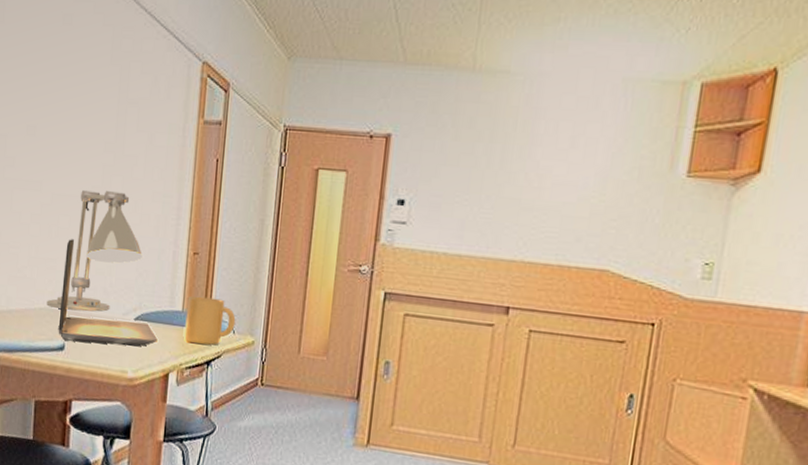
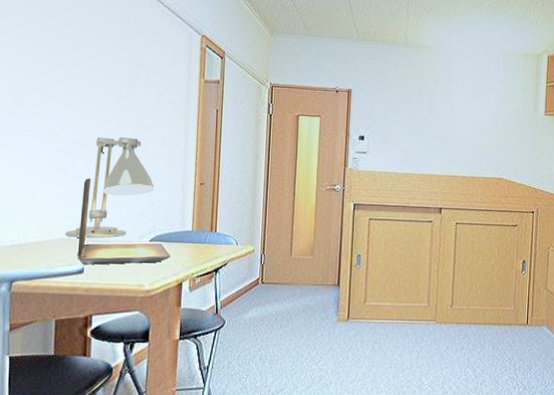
mug: present [184,296,236,345] -> none [194,218,238,257]

